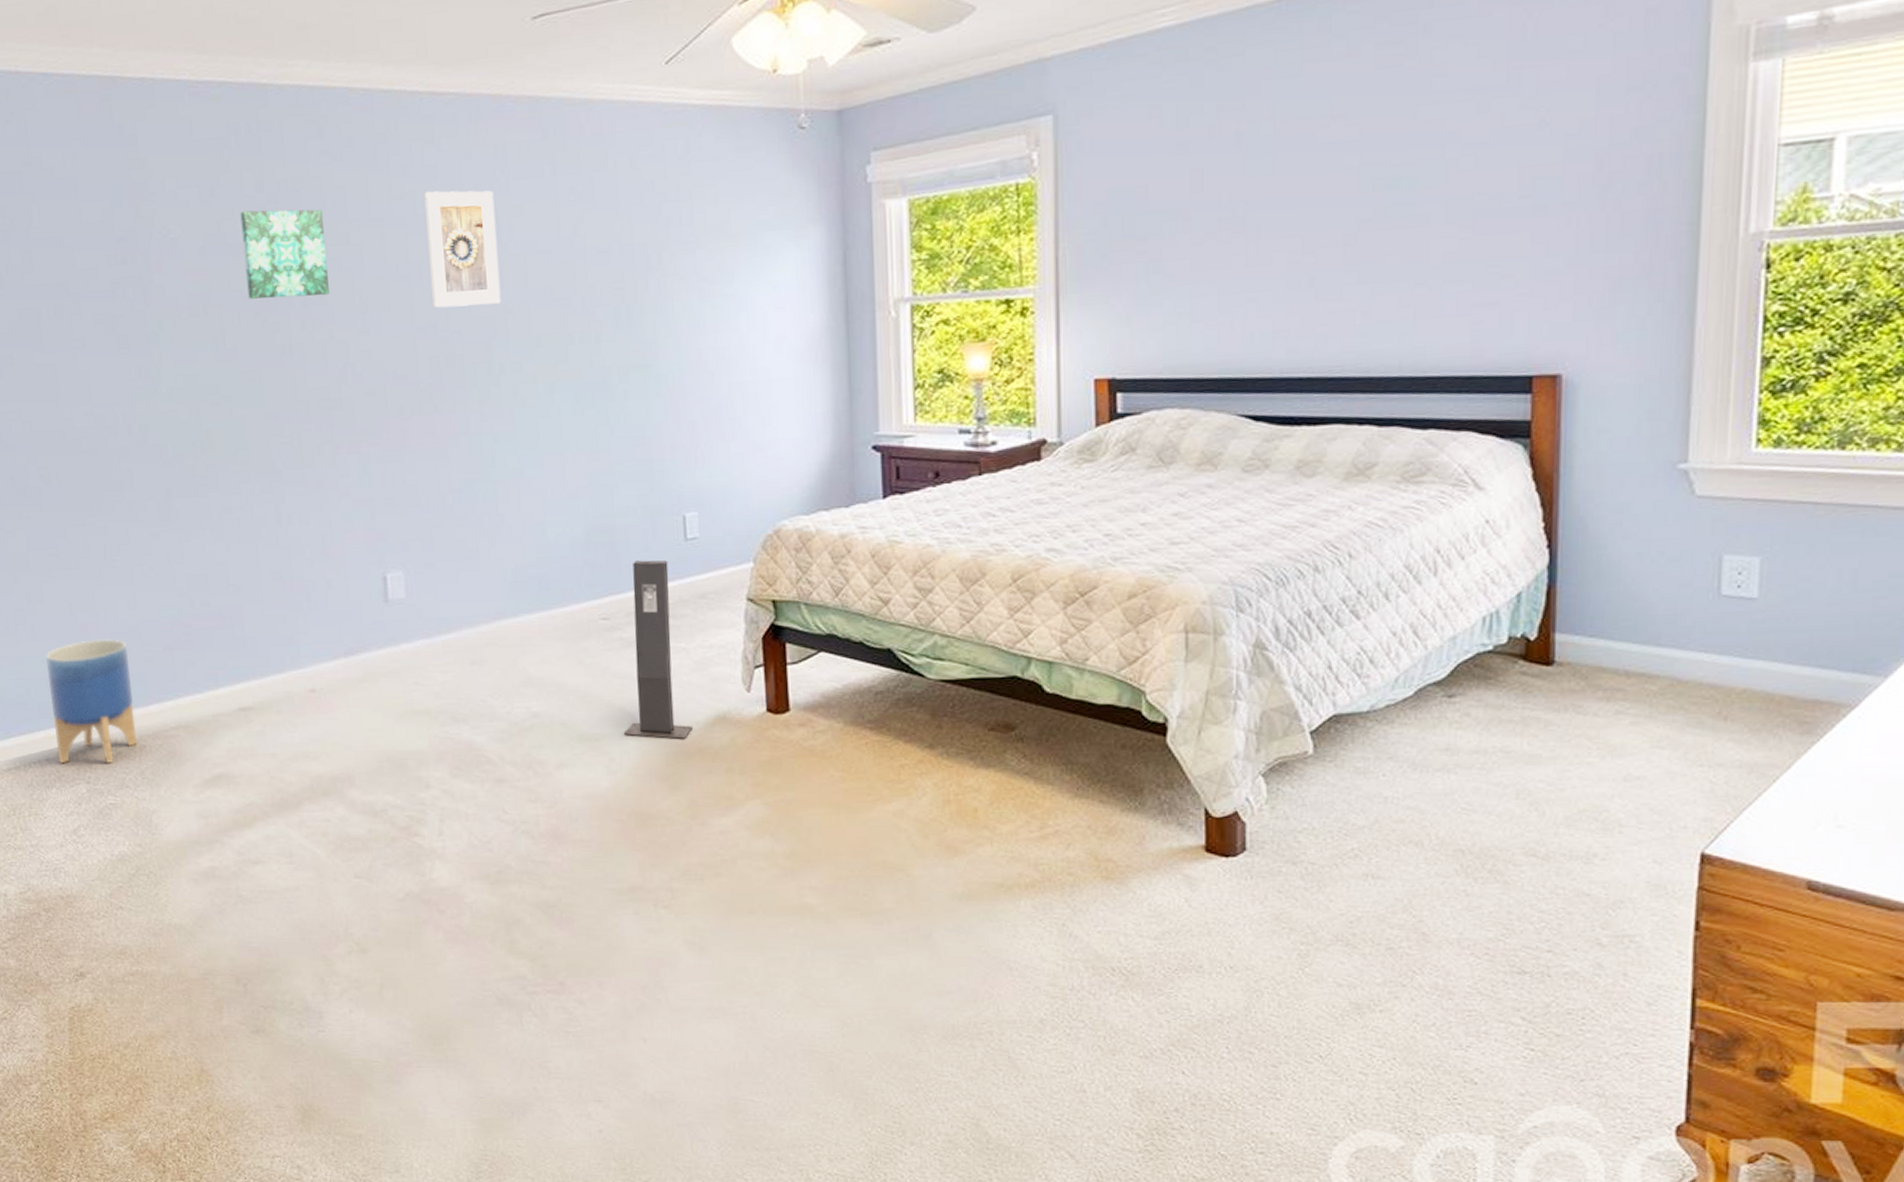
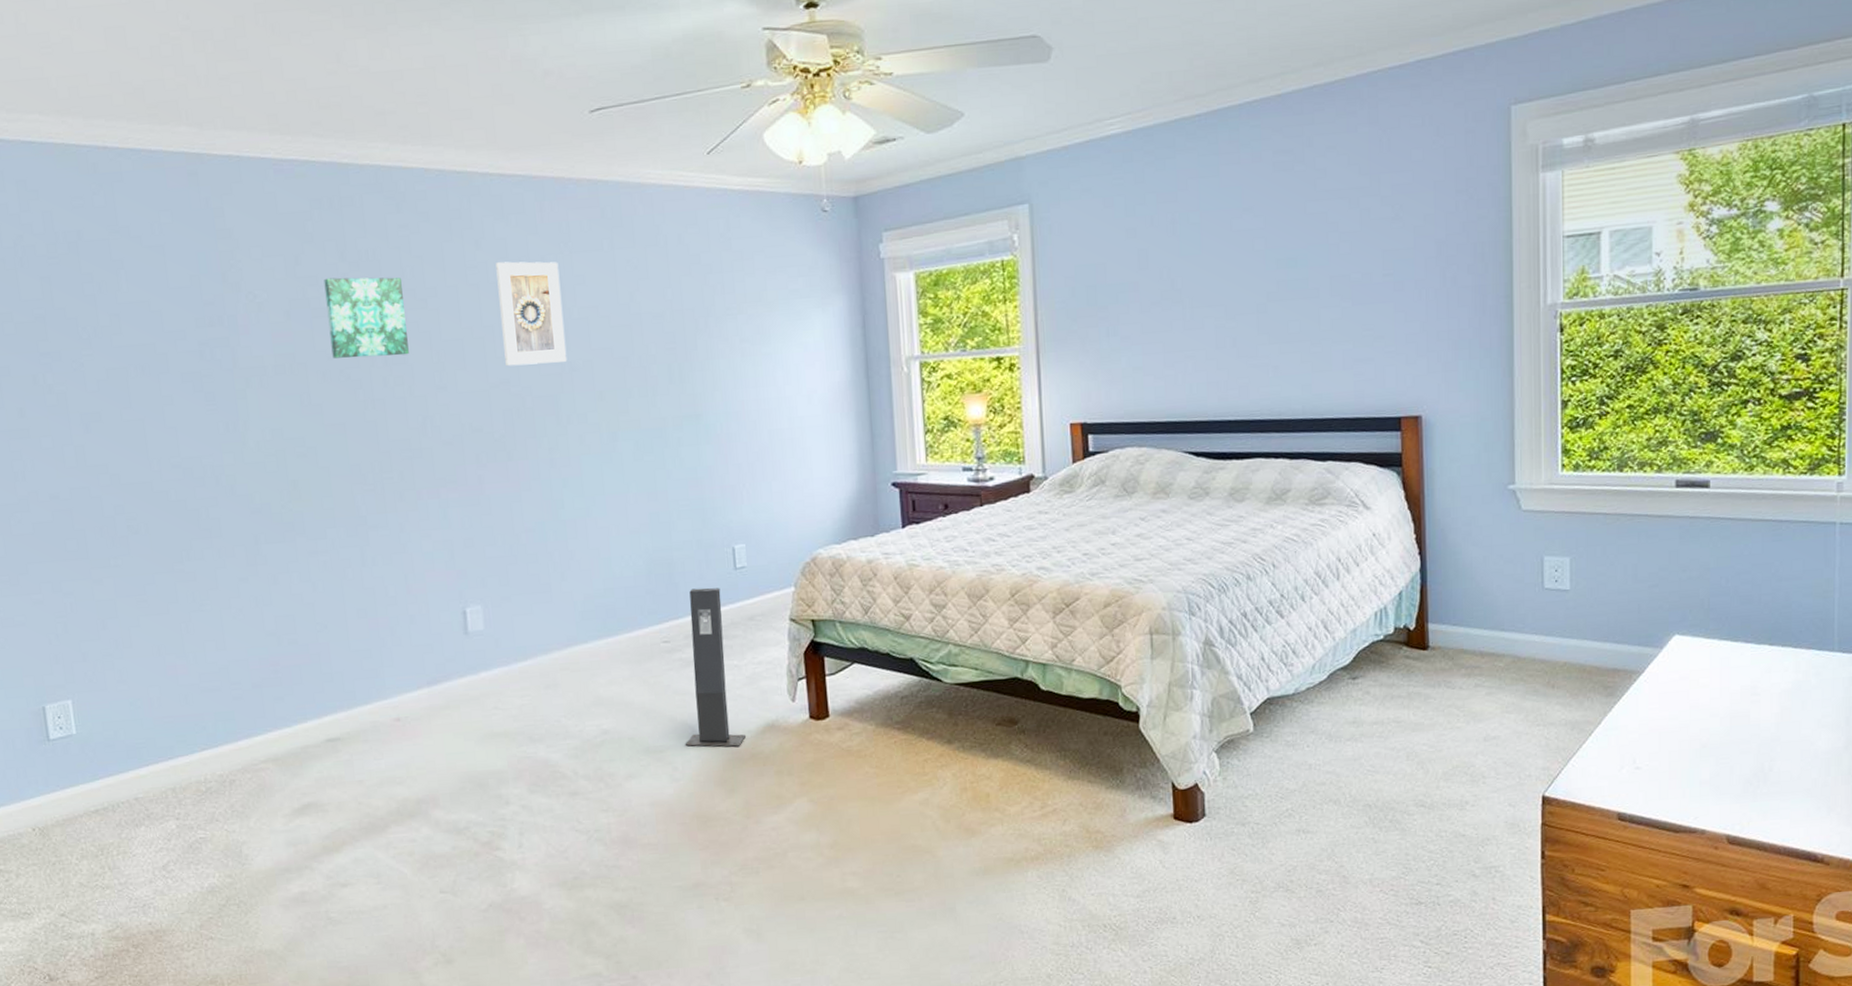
planter: present [46,639,138,764] -> none [134,679,227,803]

